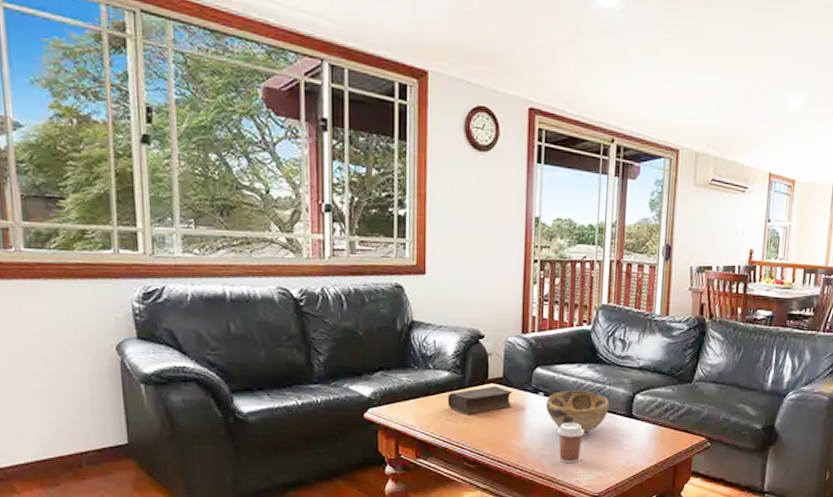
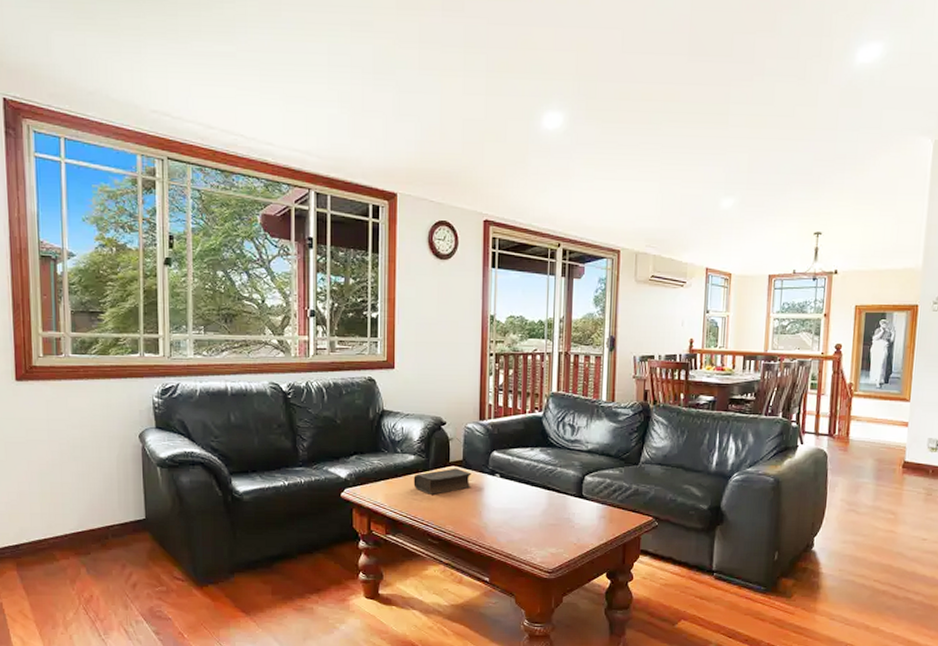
decorative bowl: present [545,390,609,433] -> none [502,472,561,512]
coffee cup: present [557,422,584,464] -> none [513,501,538,541]

